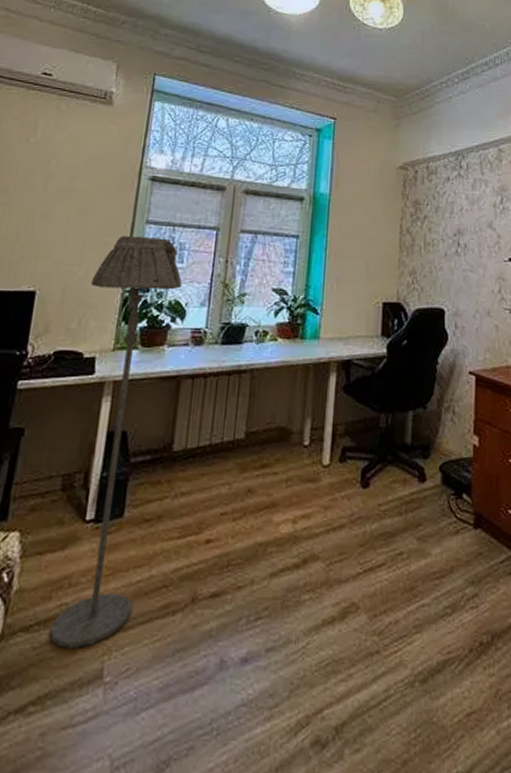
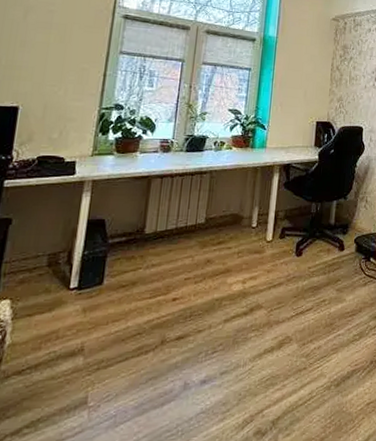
floor lamp: present [49,235,183,648] -> none [40,62,153,385]

